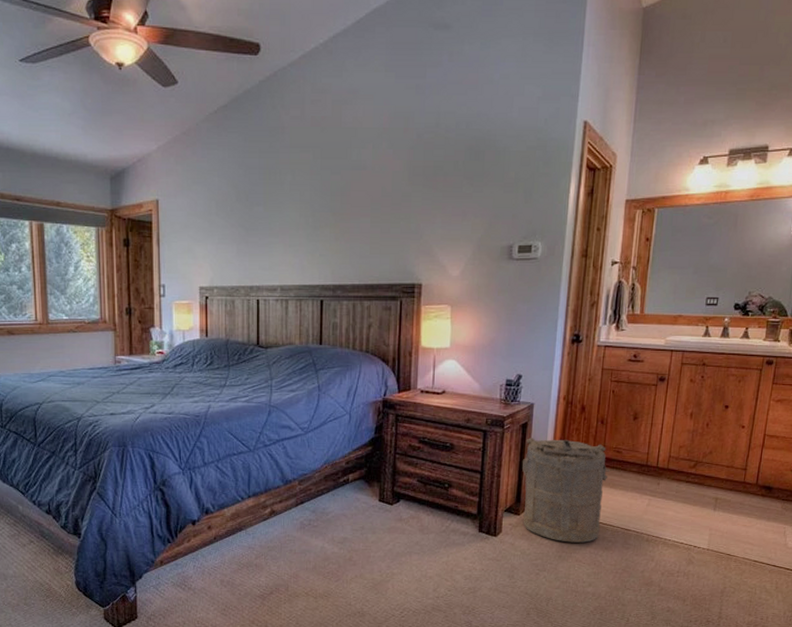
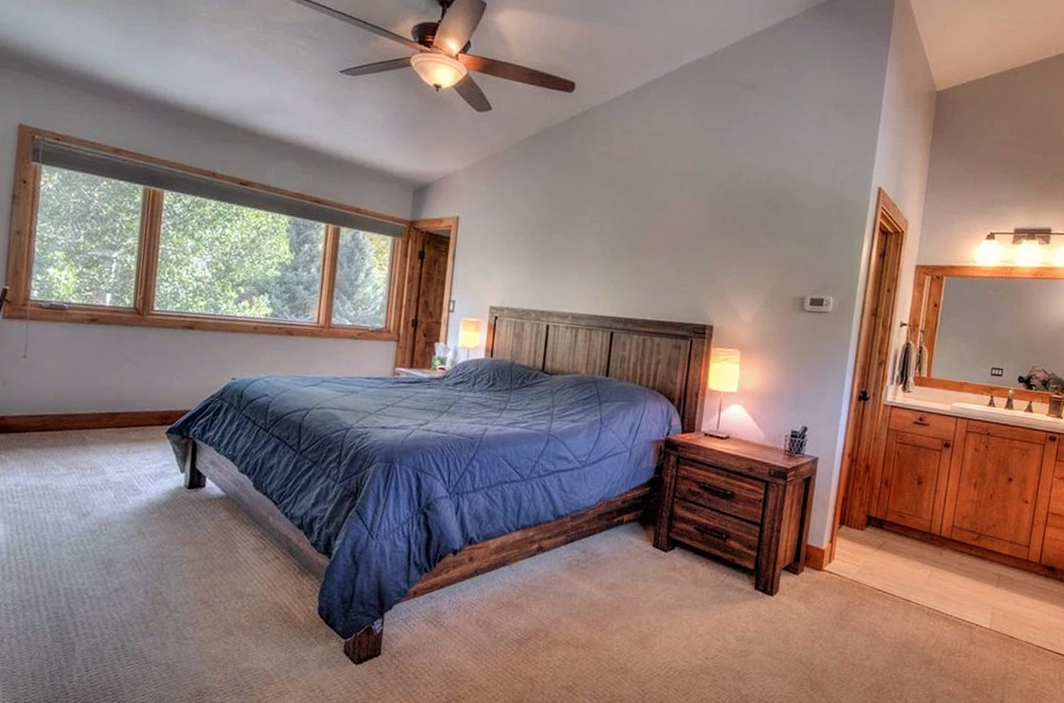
laundry hamper: present [522,438,610,543] -> none [801,493,893,611]

